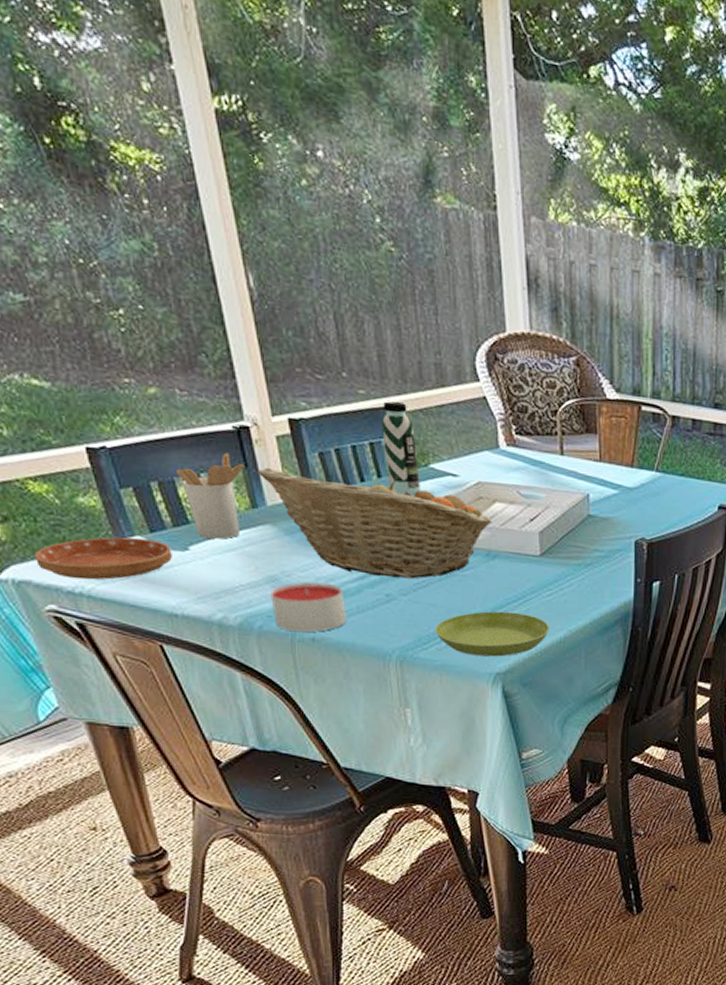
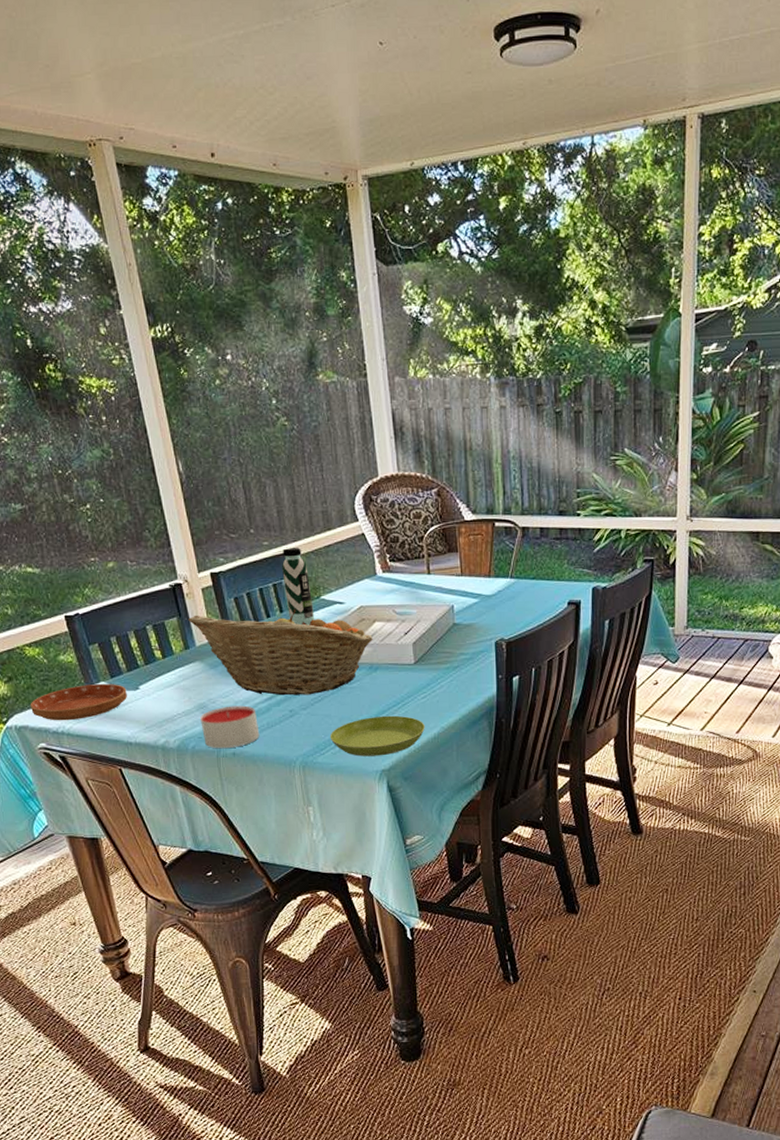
utensil holder: present [177,452,245,539] -> none [129,607,179,678]

